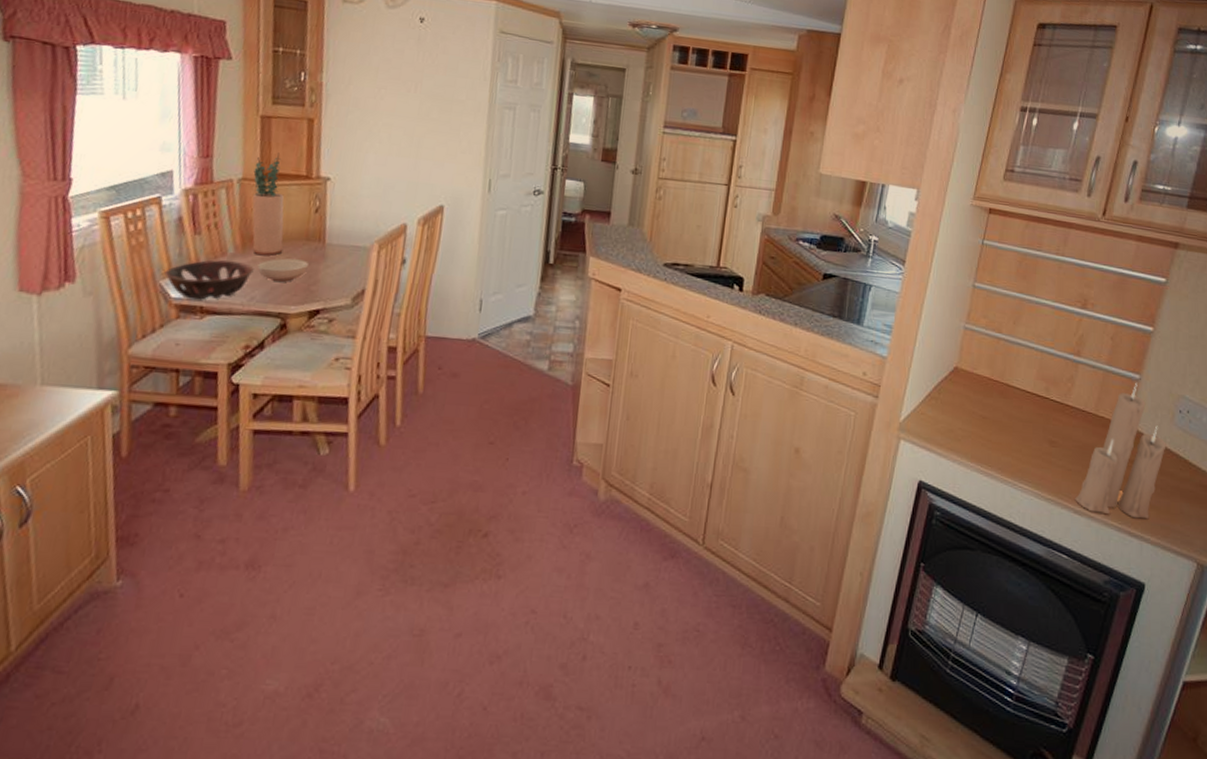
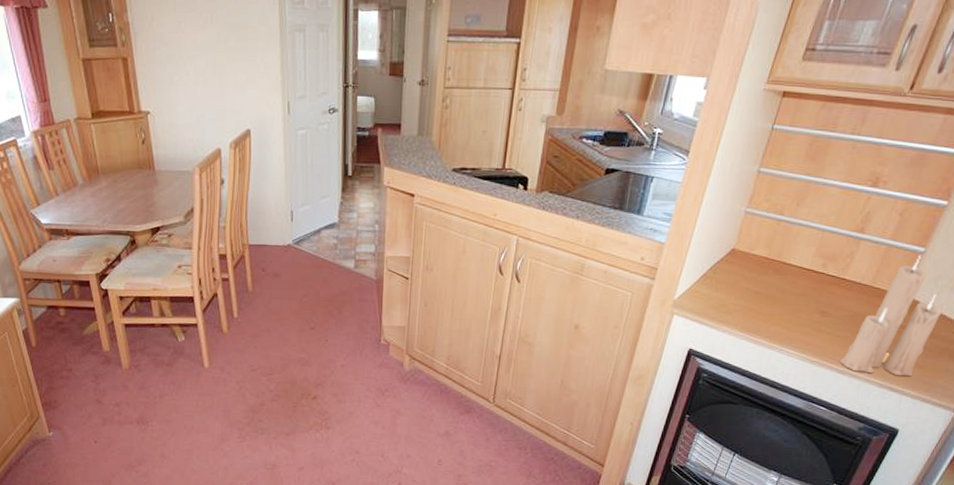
decorative bowl: present [164,260,254,299] -> none [33,190,101,223]
vase: present [252,153,285,256] -> none [85,92,122,185]
bowl: present [257,258,308,283] -> none [104,185,144,206]

